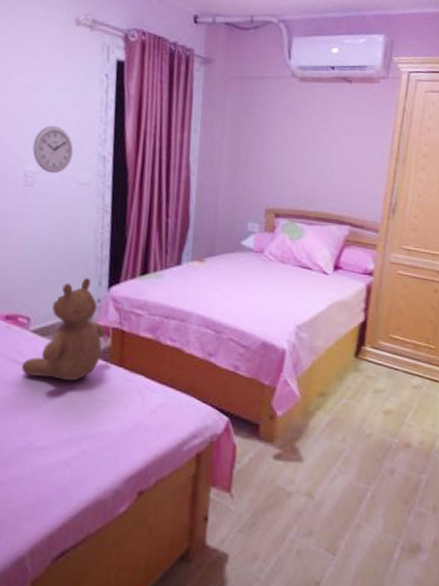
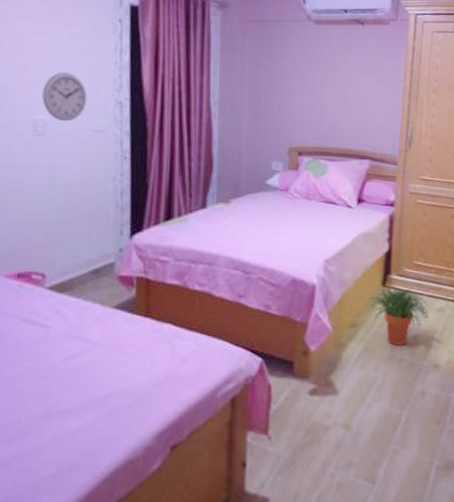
teddy bear: present [22,278,106,382] -> none [38,228,130,338]
potted plant: none [341,360,403,420] -> present [370,287,429,346]

